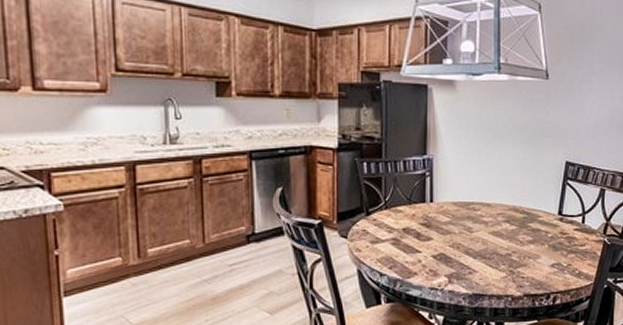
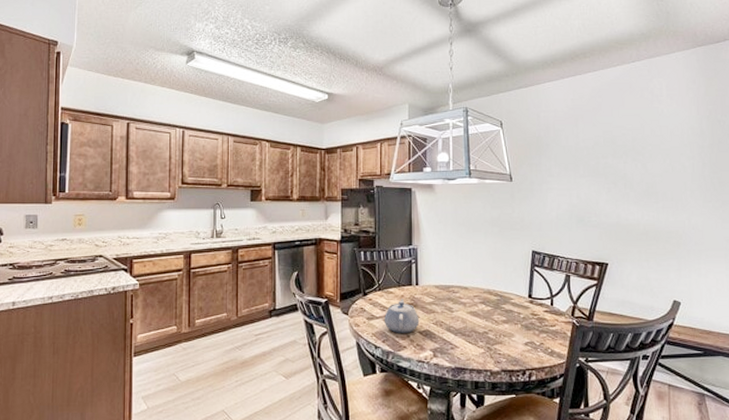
teapot: none [392,218,434,258] -> present [385,299,420,333]

